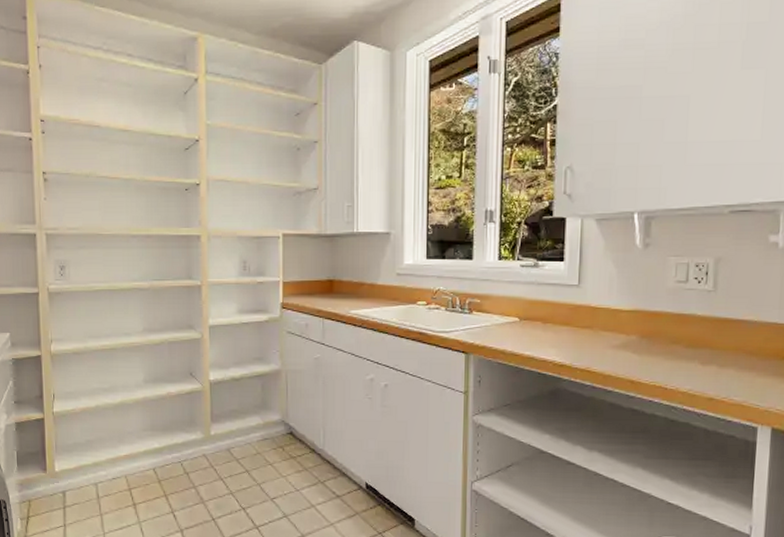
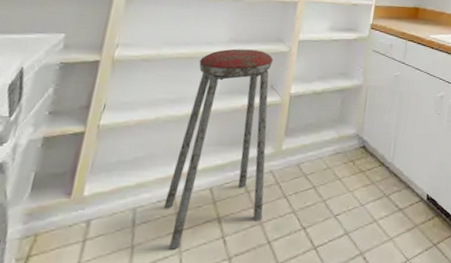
music stool: none [118,338,203,520] -> present [163,48,273,250]

